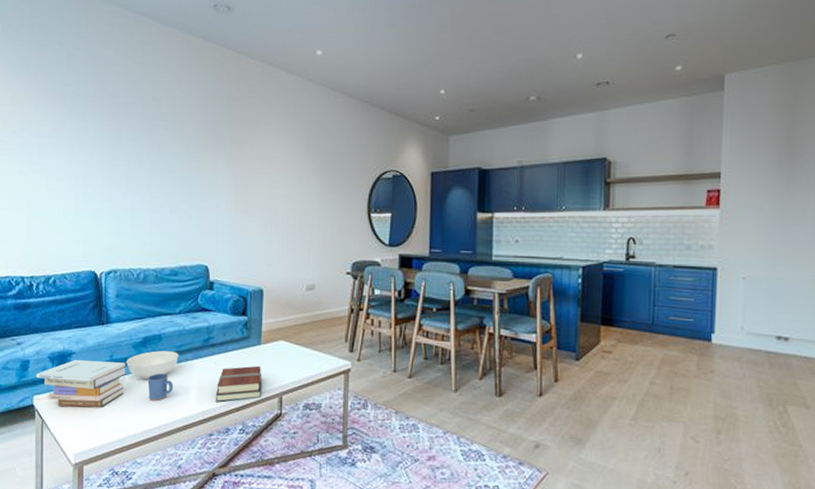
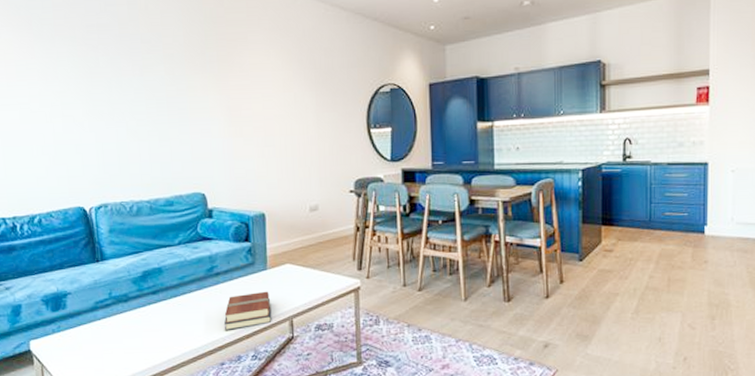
books: present [35,359,126,408] -> none [29,299,128,350]
bowl: present [126,350,179,380] -> none [127,283,183,315]
mug: present [147,373,174,401] -> none [151,307,180,335]

